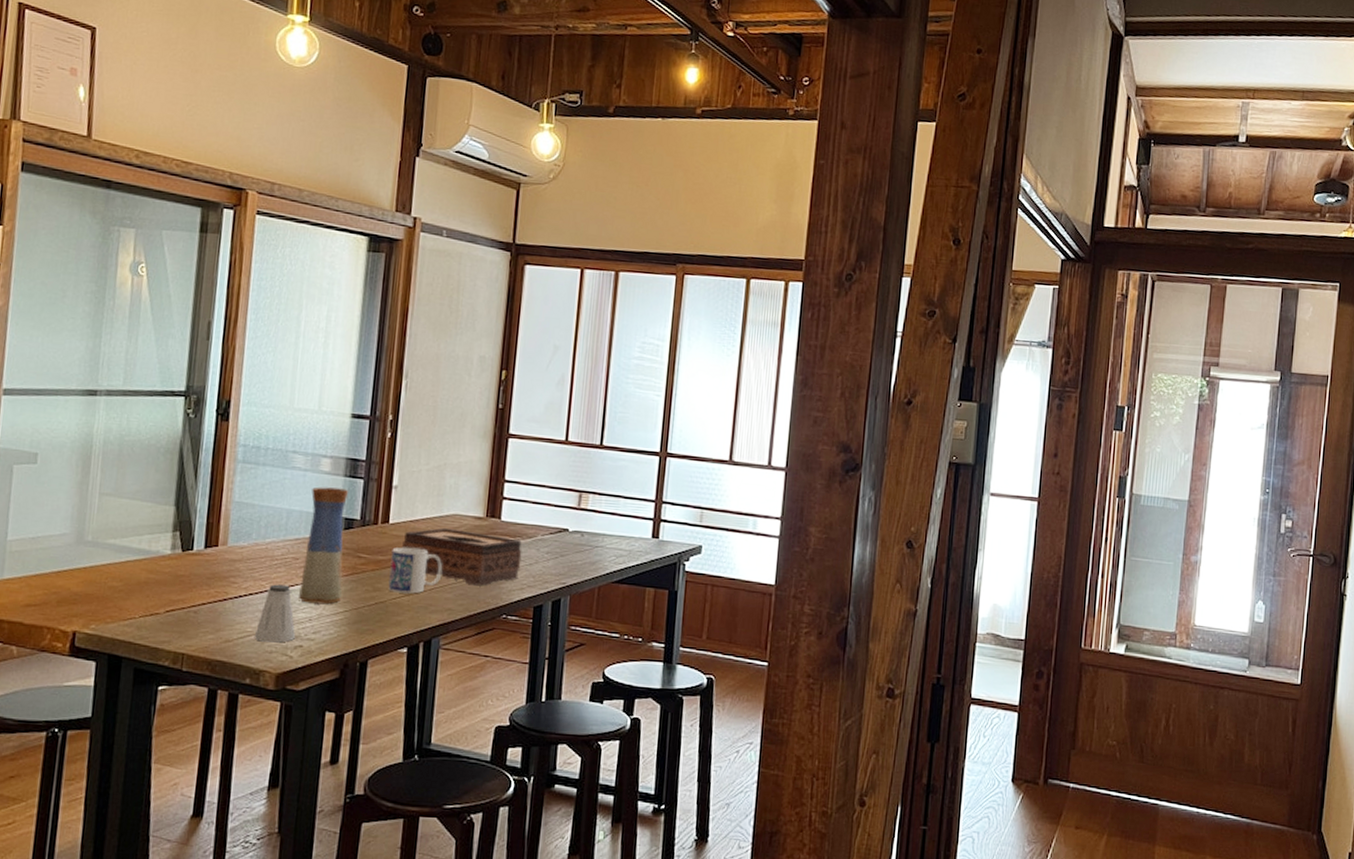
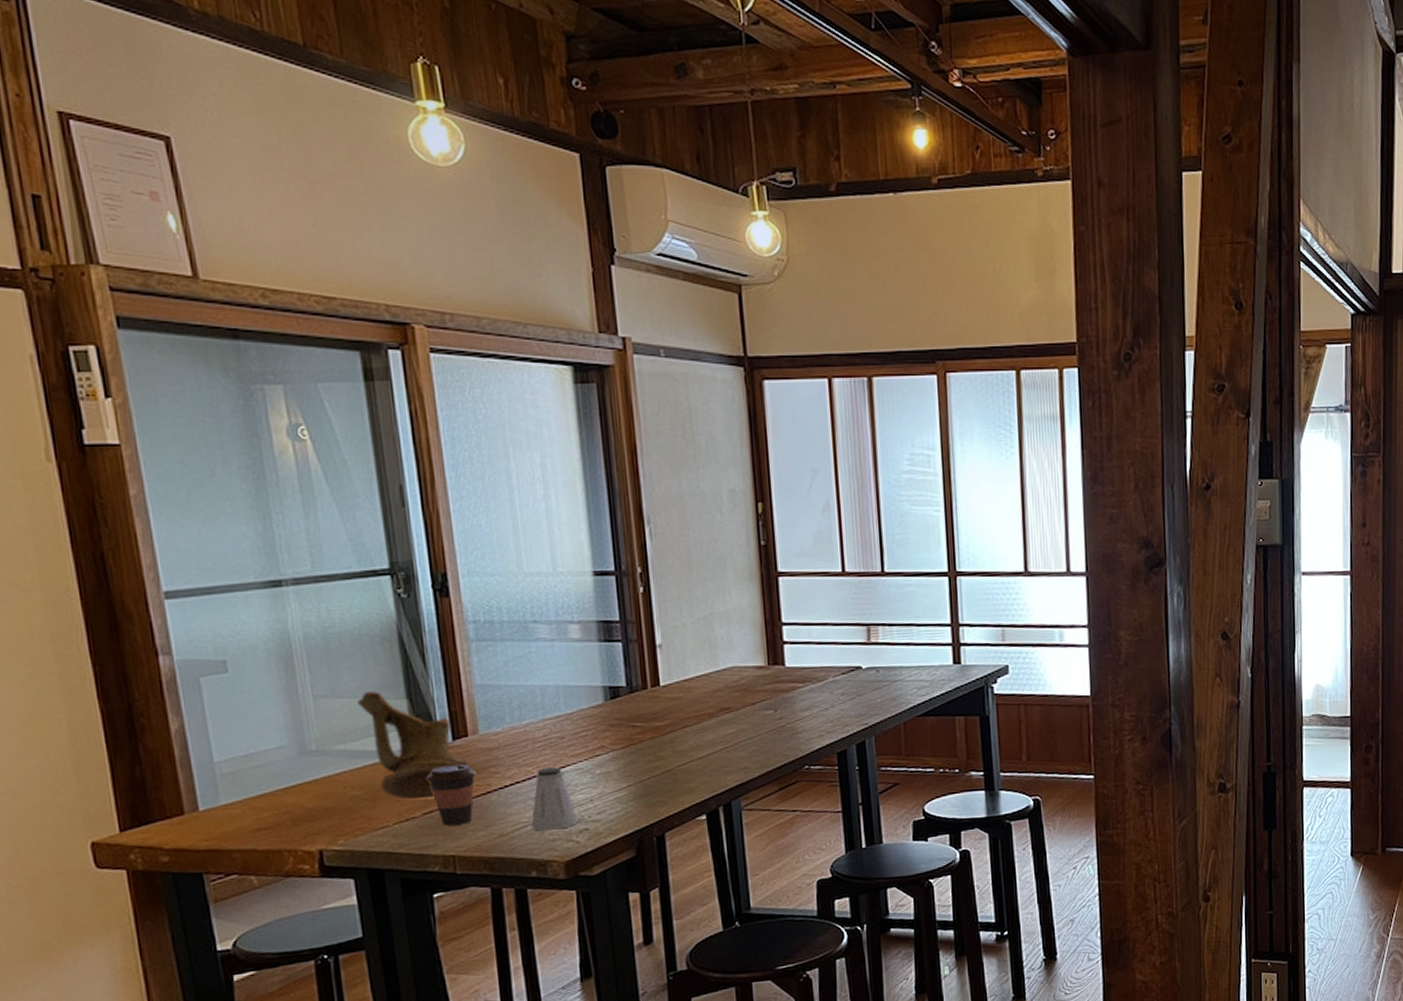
wooden bowl: none [133,495,213,599] -> present [356,691,468,800]
coffee cup: none [175,570,219,626] -> present [425,764,478,826]
vase: present [299,487,349,605] -> none [564,655,622,784]
mug: present [388,546,443,594] -> none [669,708,730,759]
tissue box: present [402,527,522,586] -> none [679,682,816,740]

